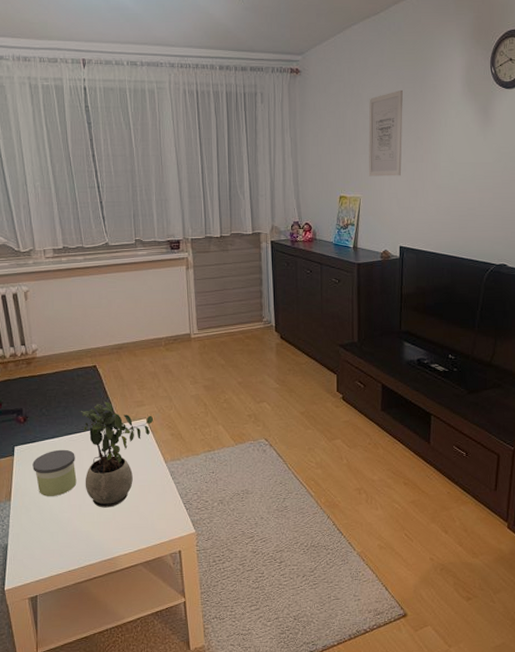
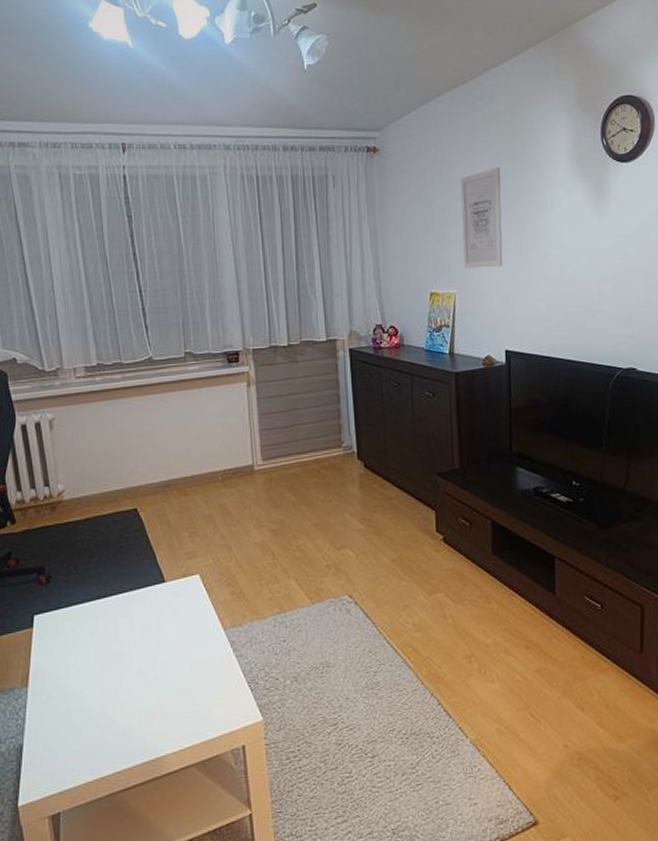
candle: present [32,449,77,496] -> none [56,617,112,679]
potted plant: present [79,402,154,508] -> none [115,554,209,692]

